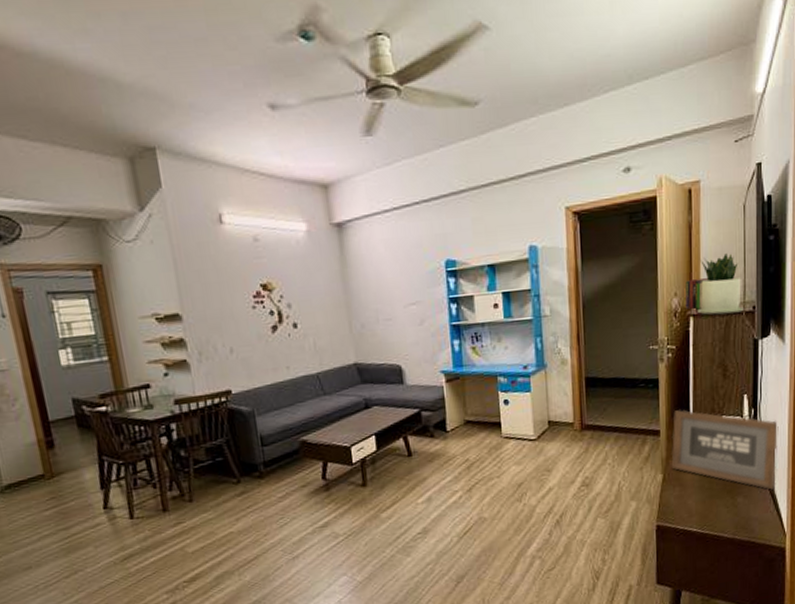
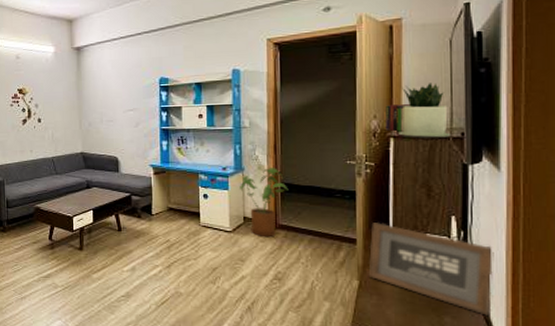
house plant: none [543,361,594,441] -> present [240,168,289,236]

